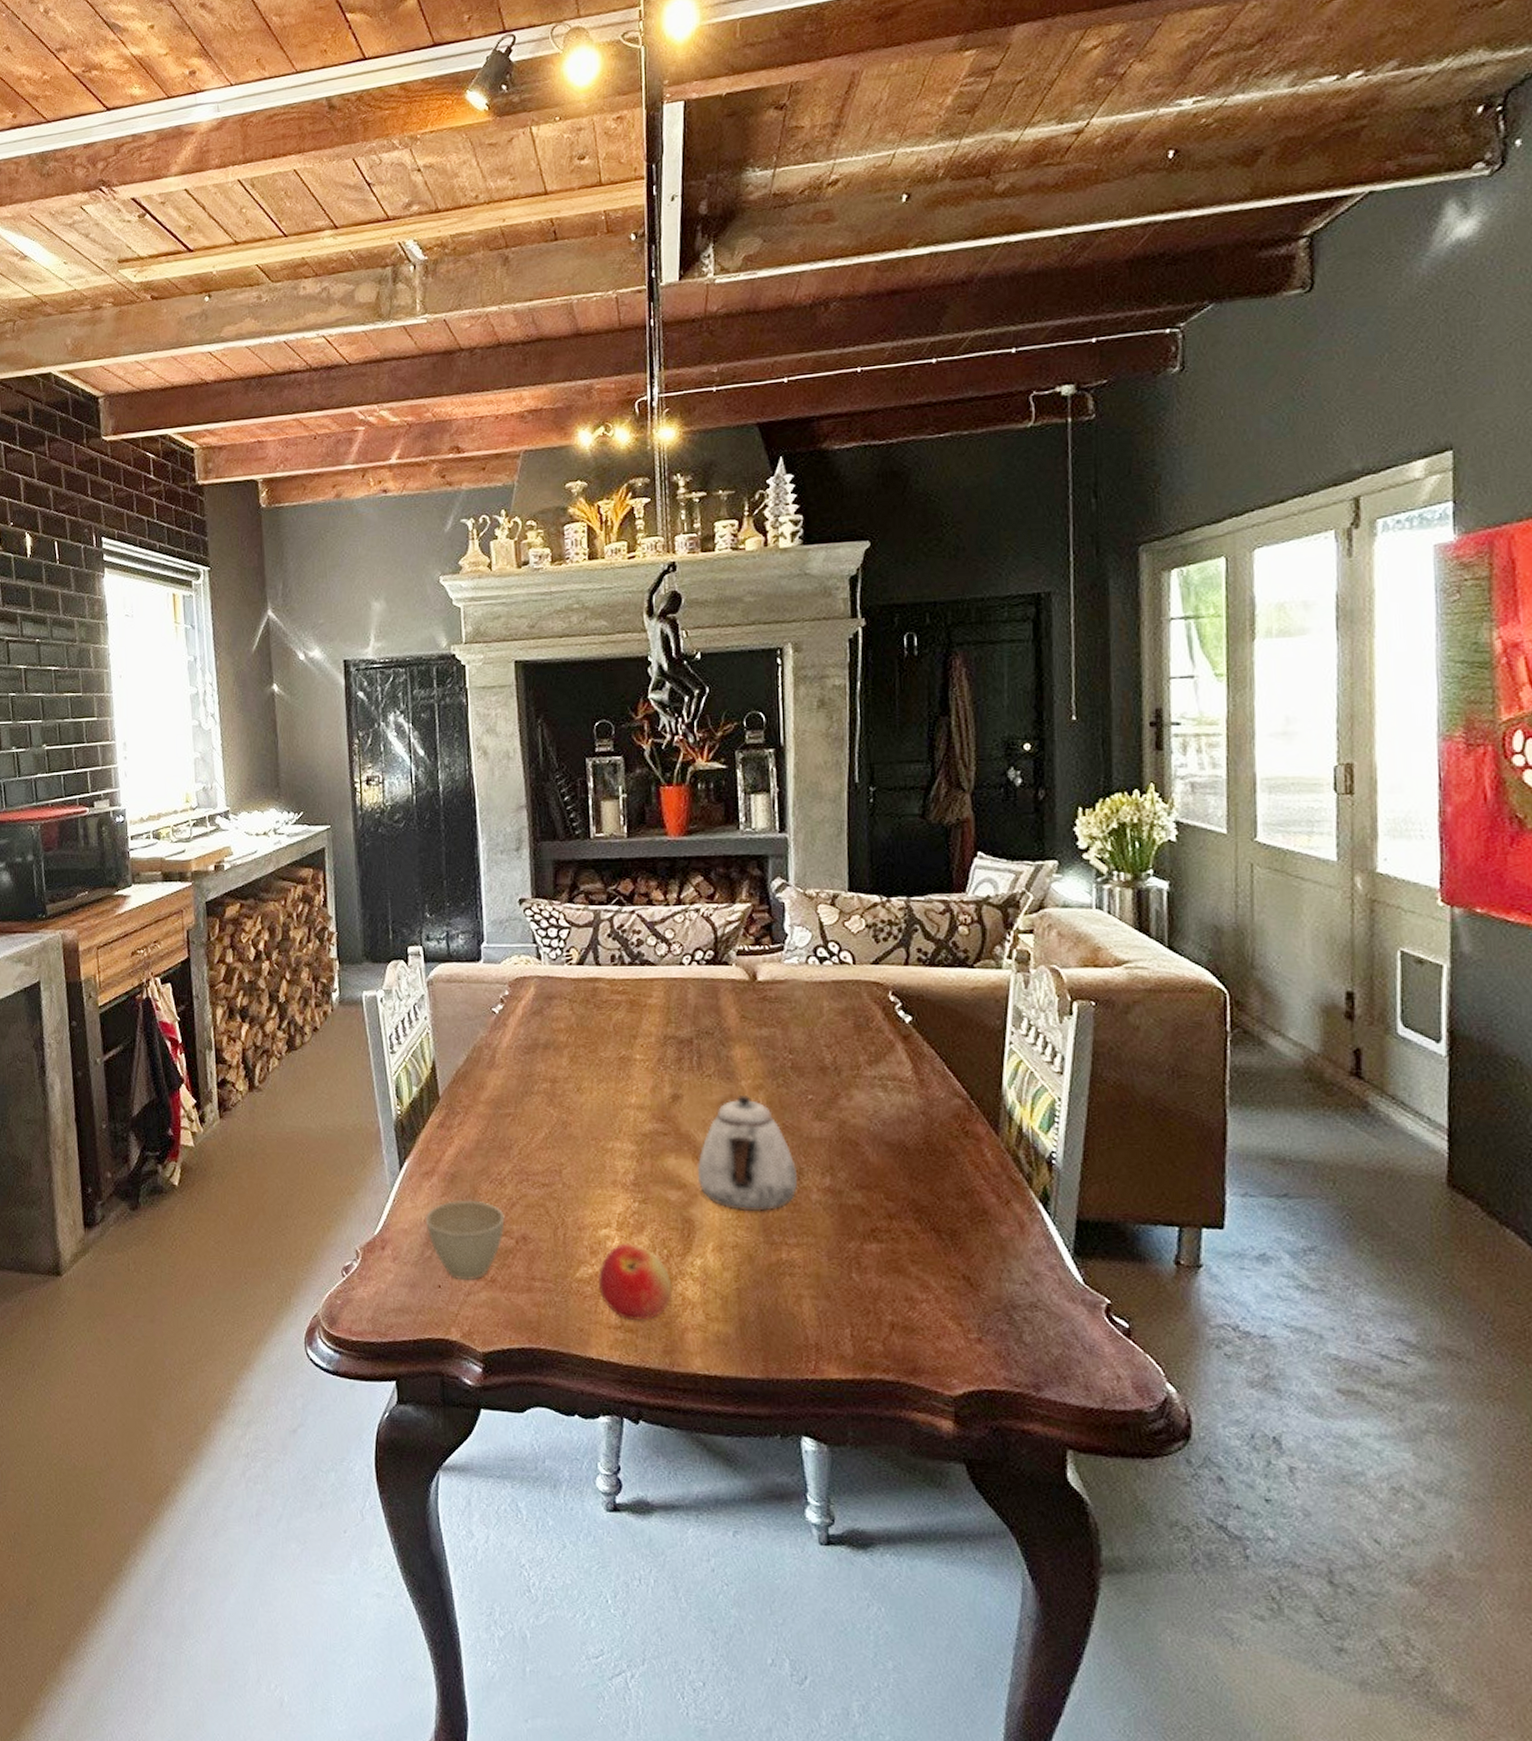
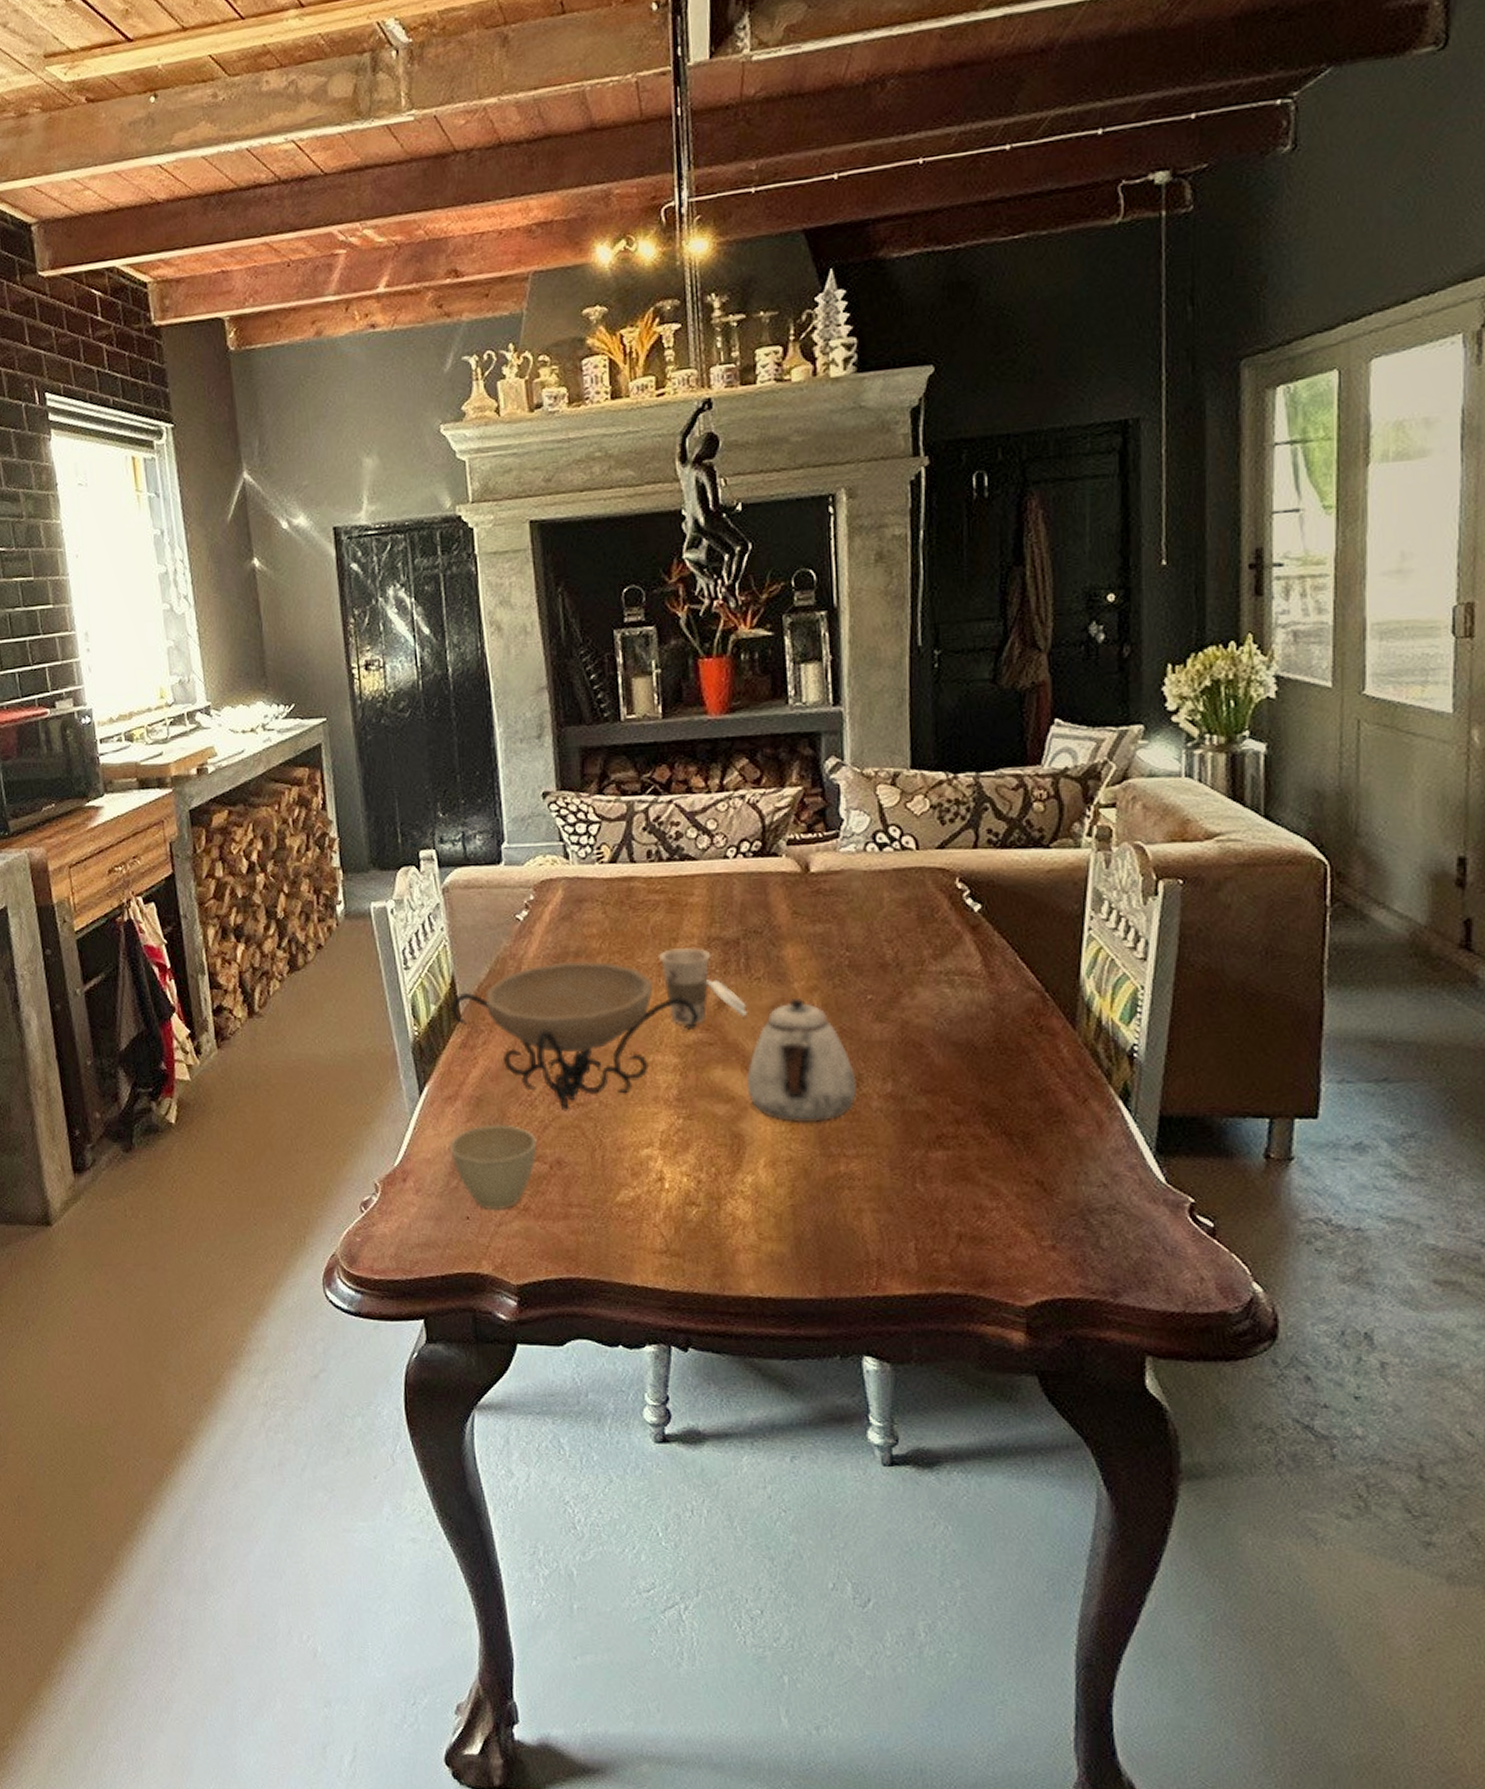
decorative bowl: none [431,1052,655,1191] -> present [451,961,699,1112]
apple: present [598,1243,673,1320] -> none [640,1163,722,1243]
cup: none [620,1044,699,1115] -> present [659,946,747,1025]

